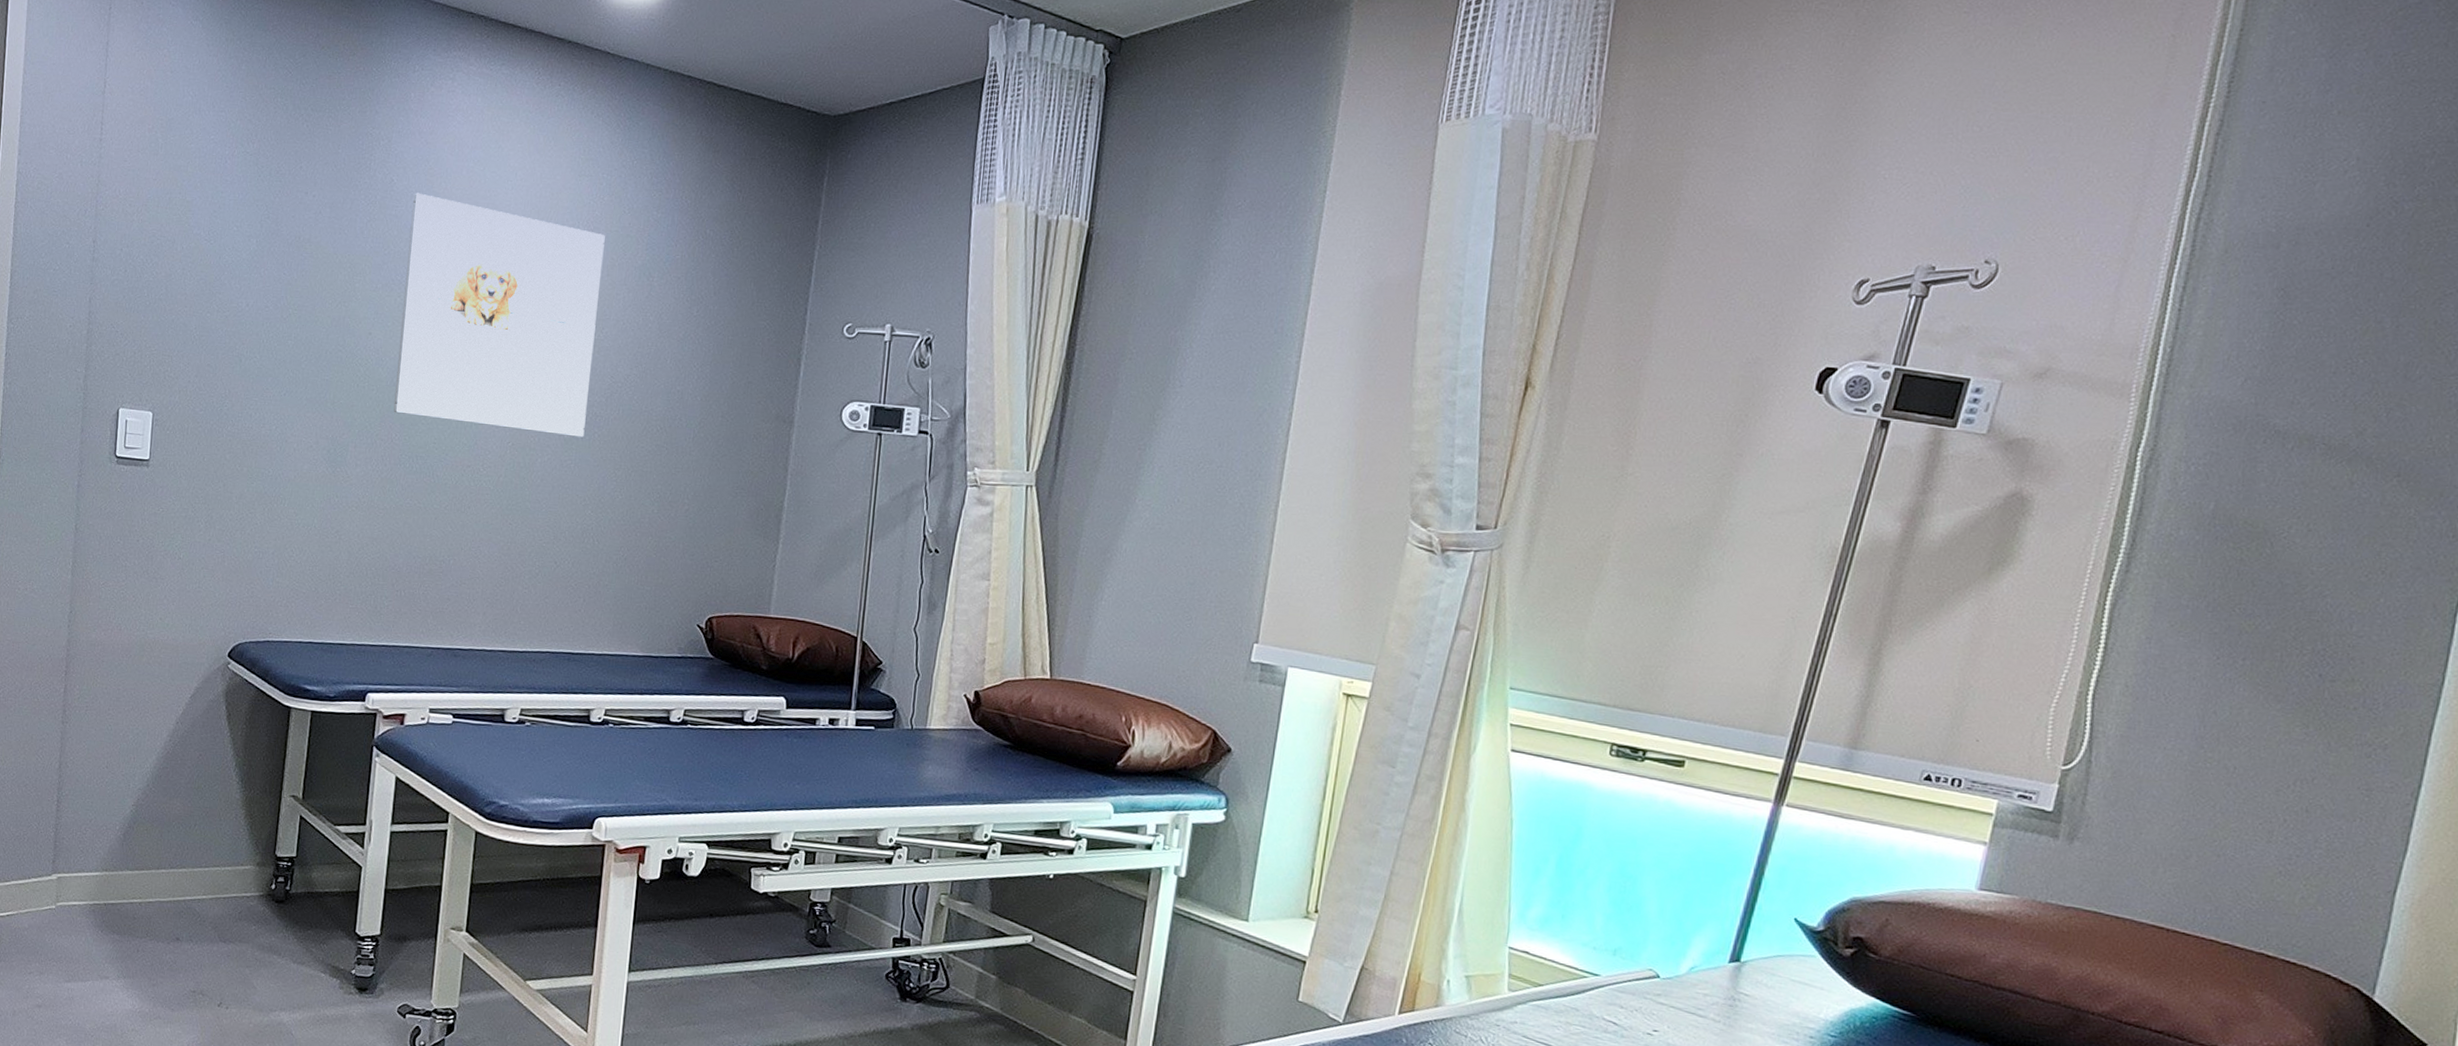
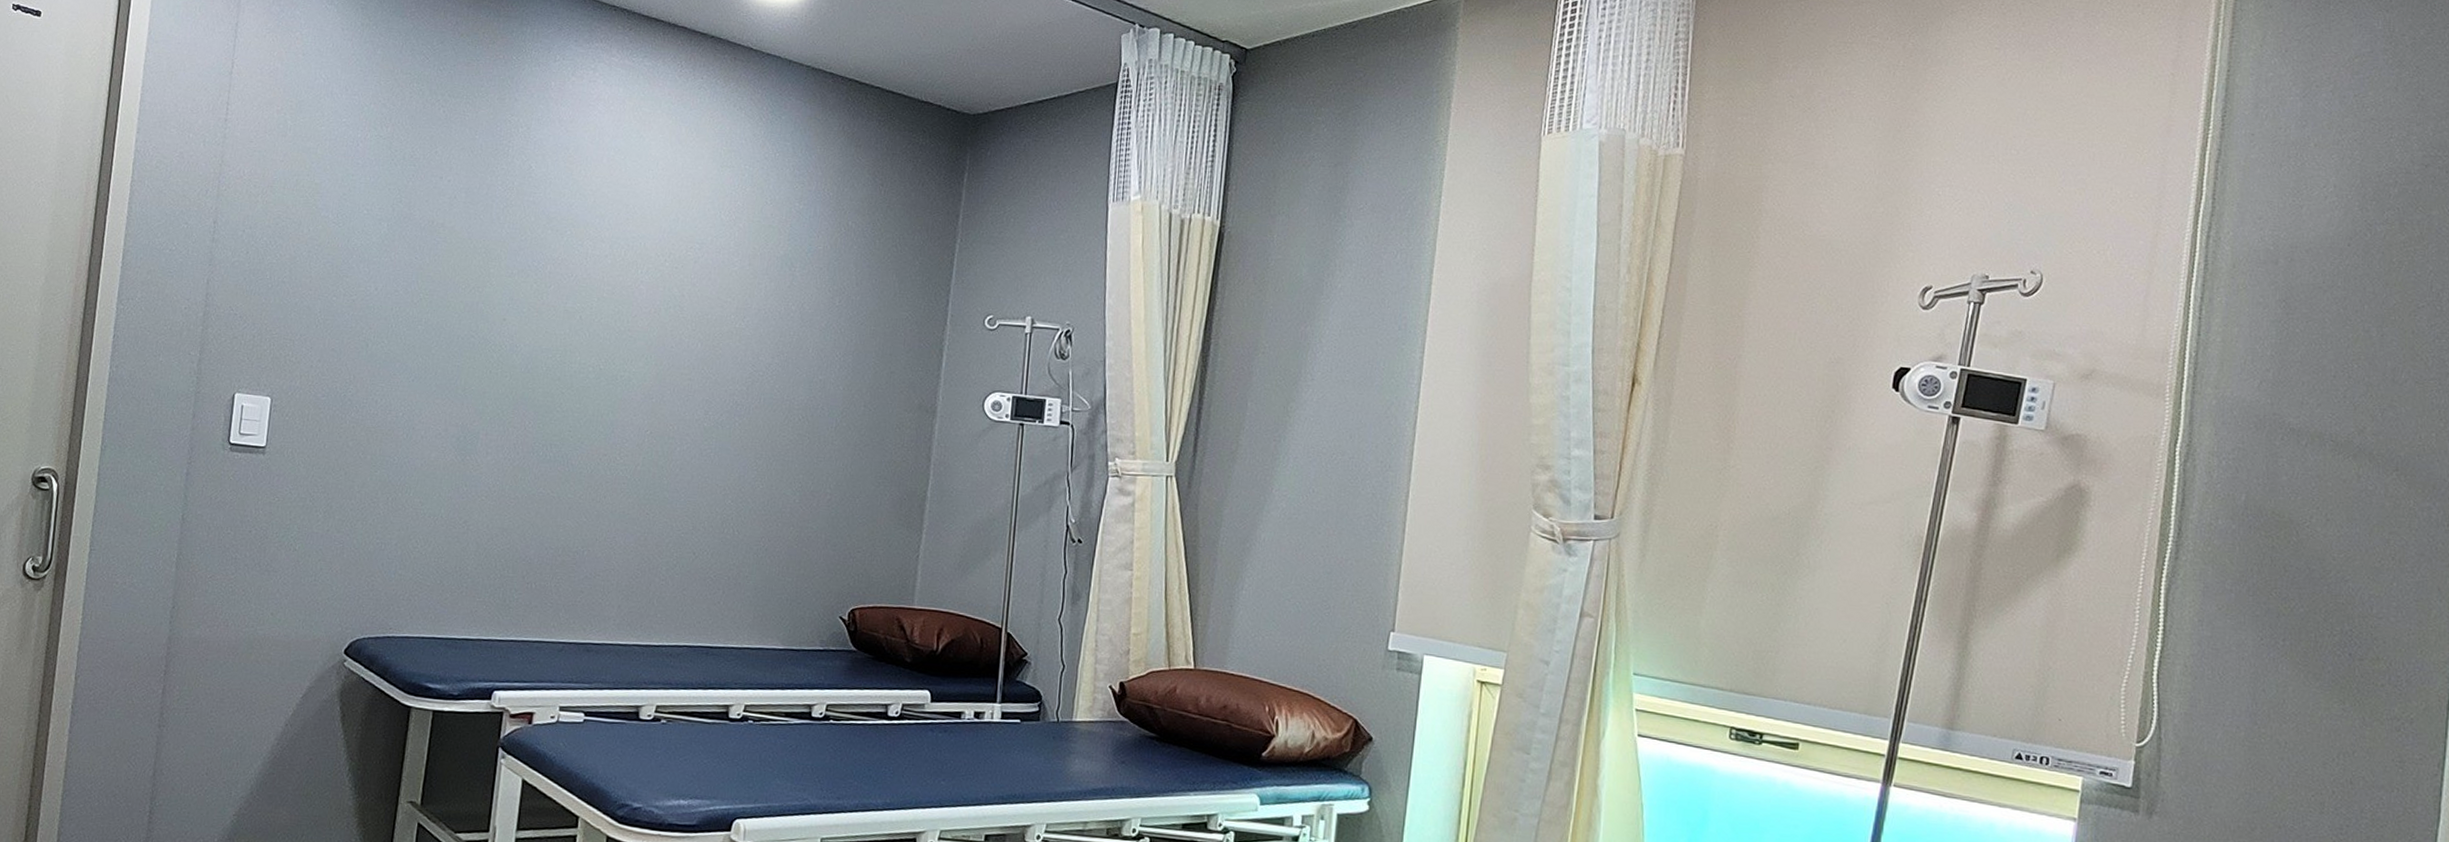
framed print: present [393,193,605,437] -> none [527,180,747,426]

